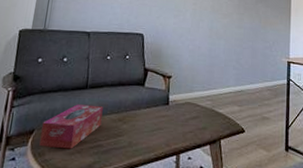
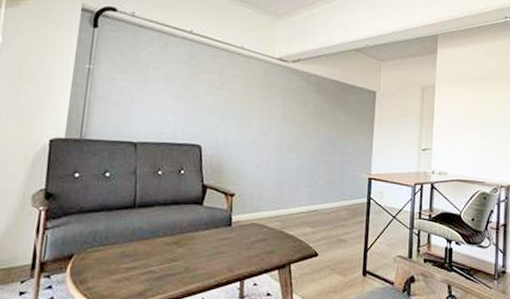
tissue box: present [39,104,103,149] -> none [80,225,155,276]

